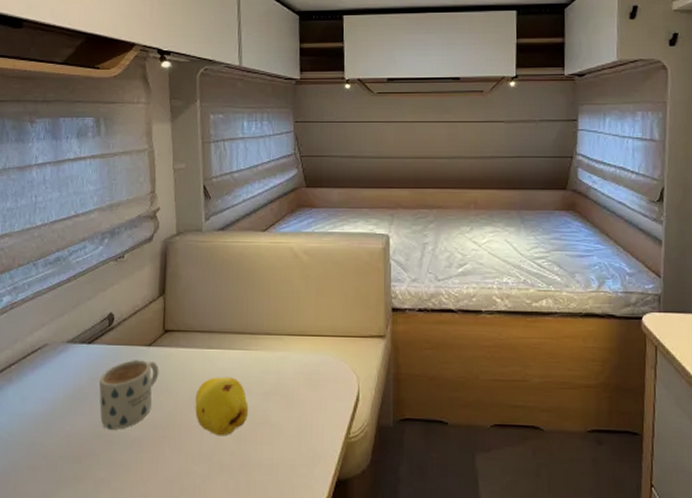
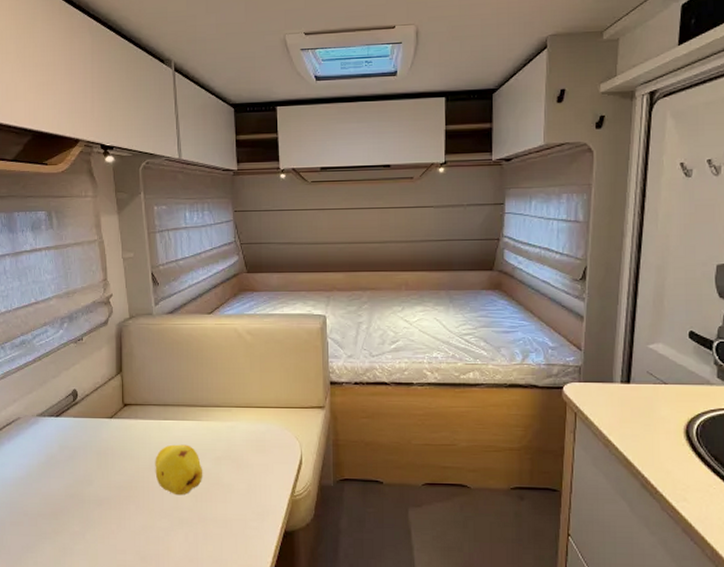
mug: present [99,360,159,430] -> none [69,431,121,491]

